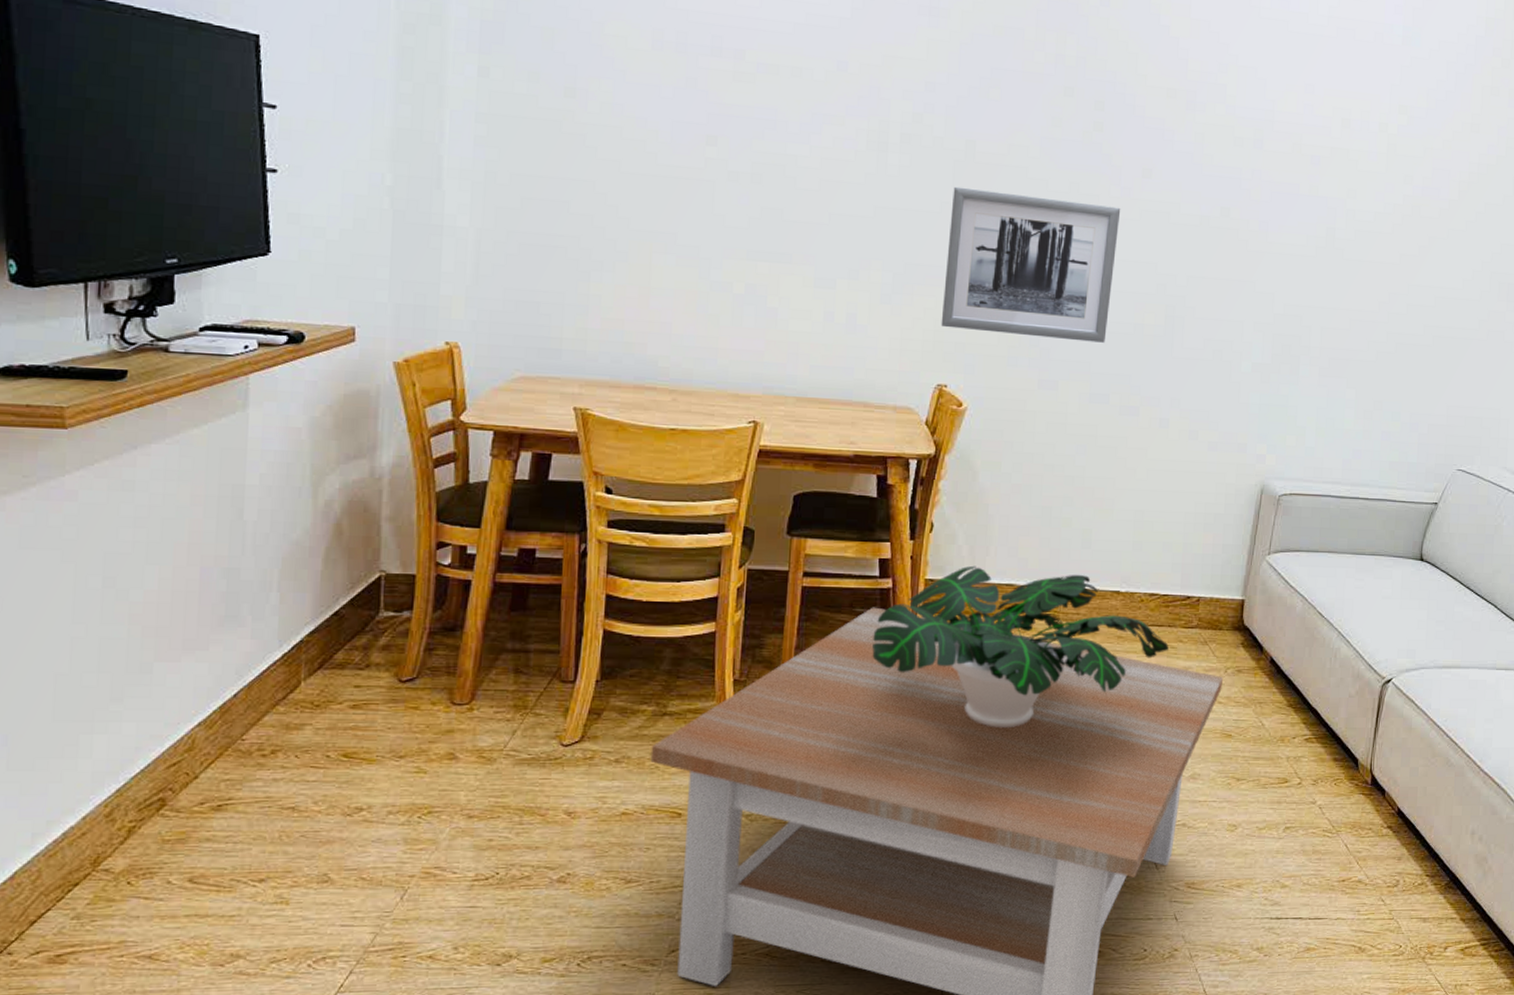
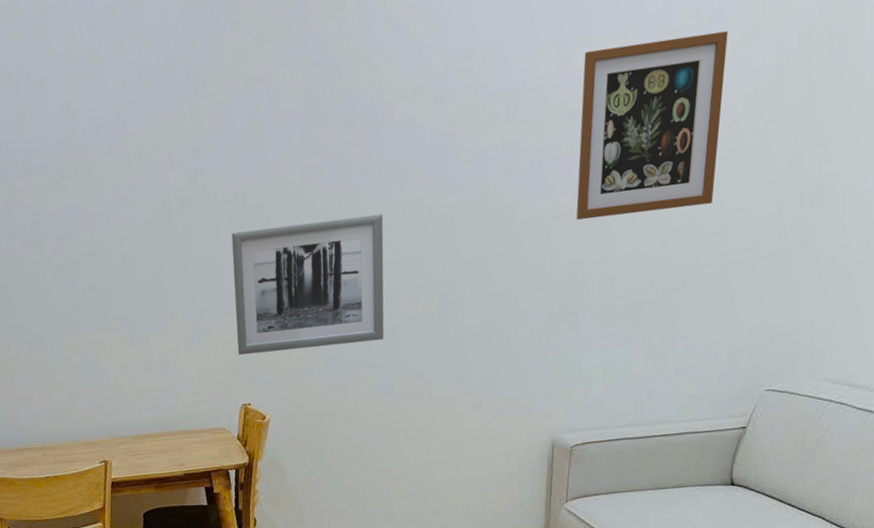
wall art: none [1306,101,1452,278] -> present [576,31,728,220]

